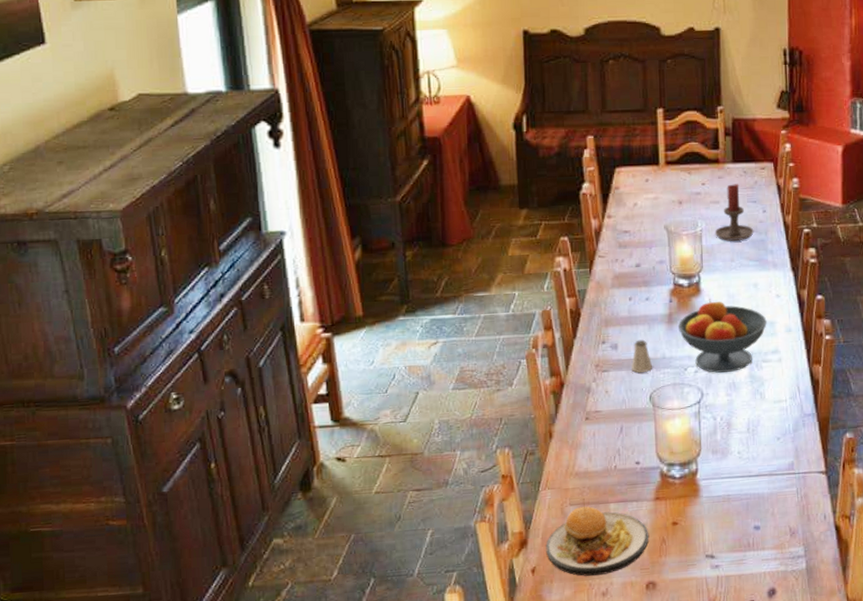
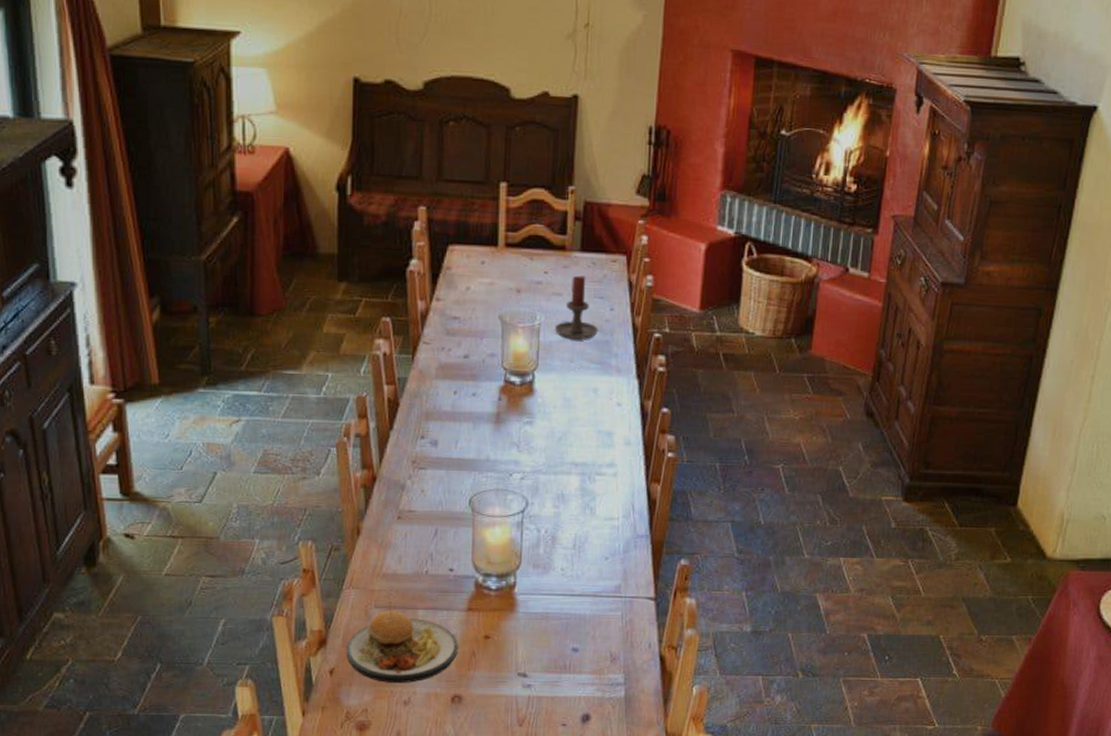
saltshaker: present [631,339,653,373] -> none [450,438,475,475]
fruit bowl: present [678,299,767,373] -> none [506,401,605,482]

